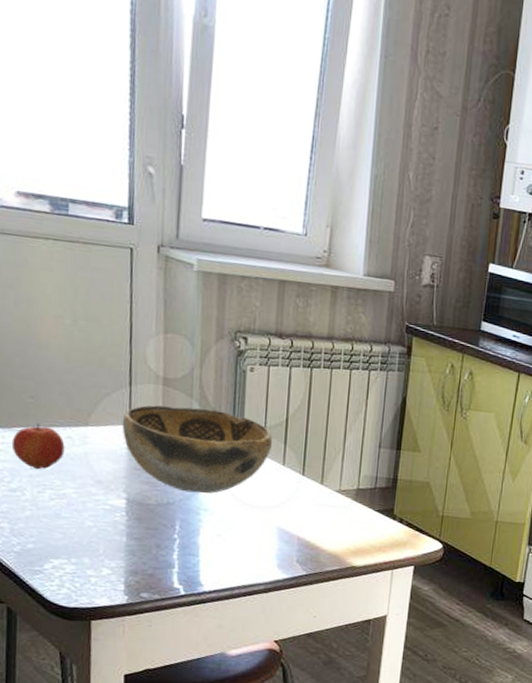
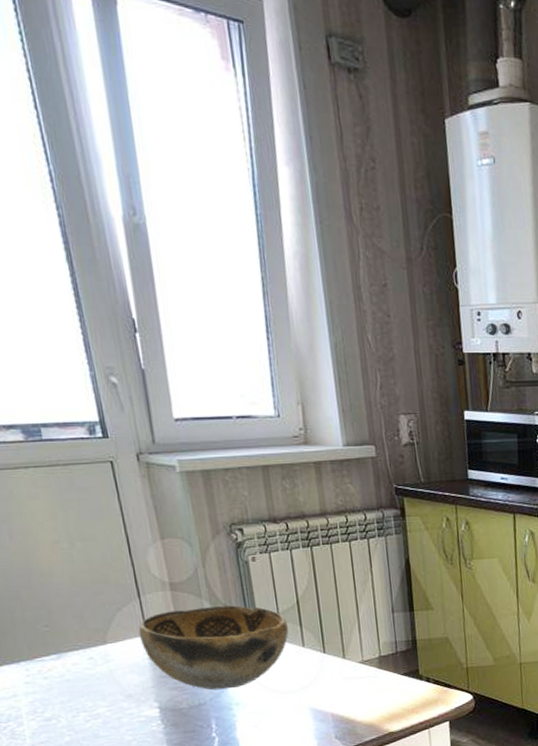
apple: present [11,423,65,470] -> none [36,650,90,695]

